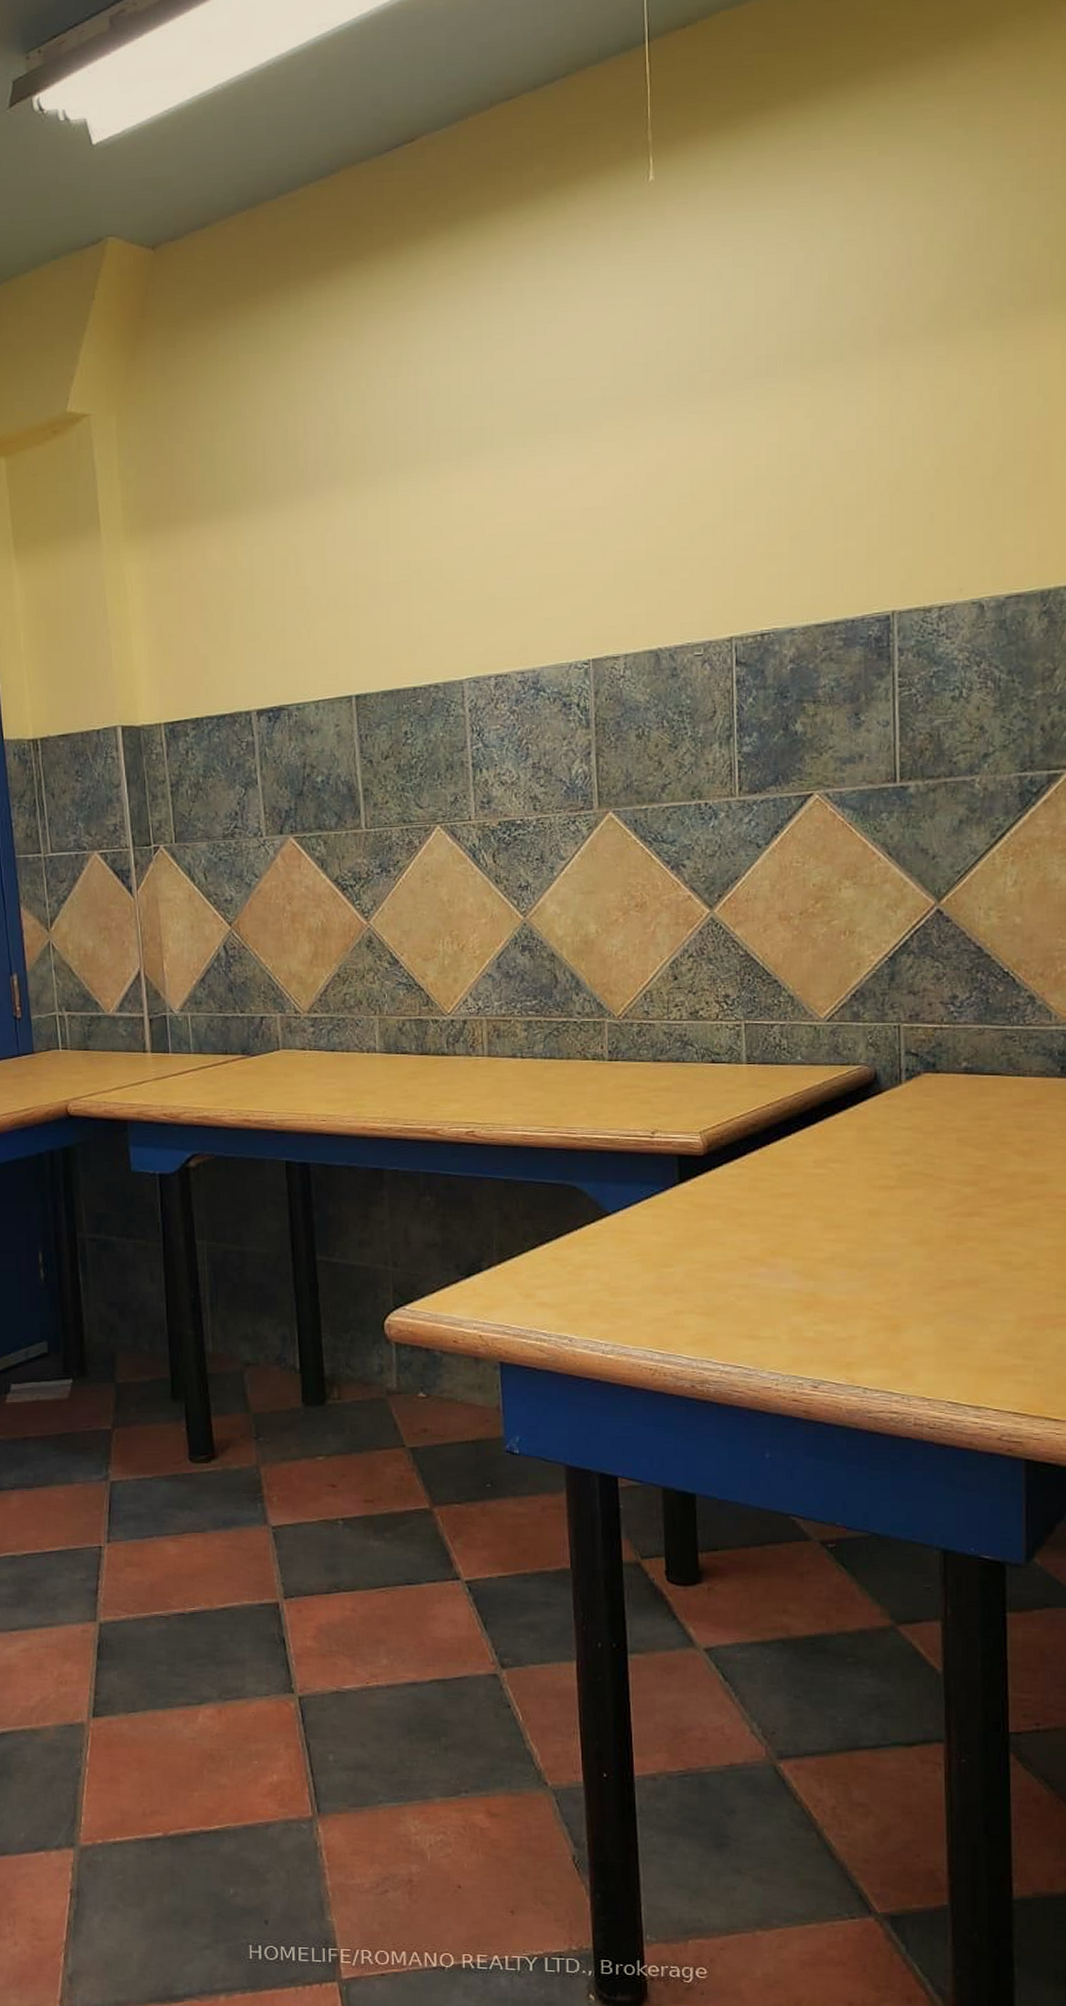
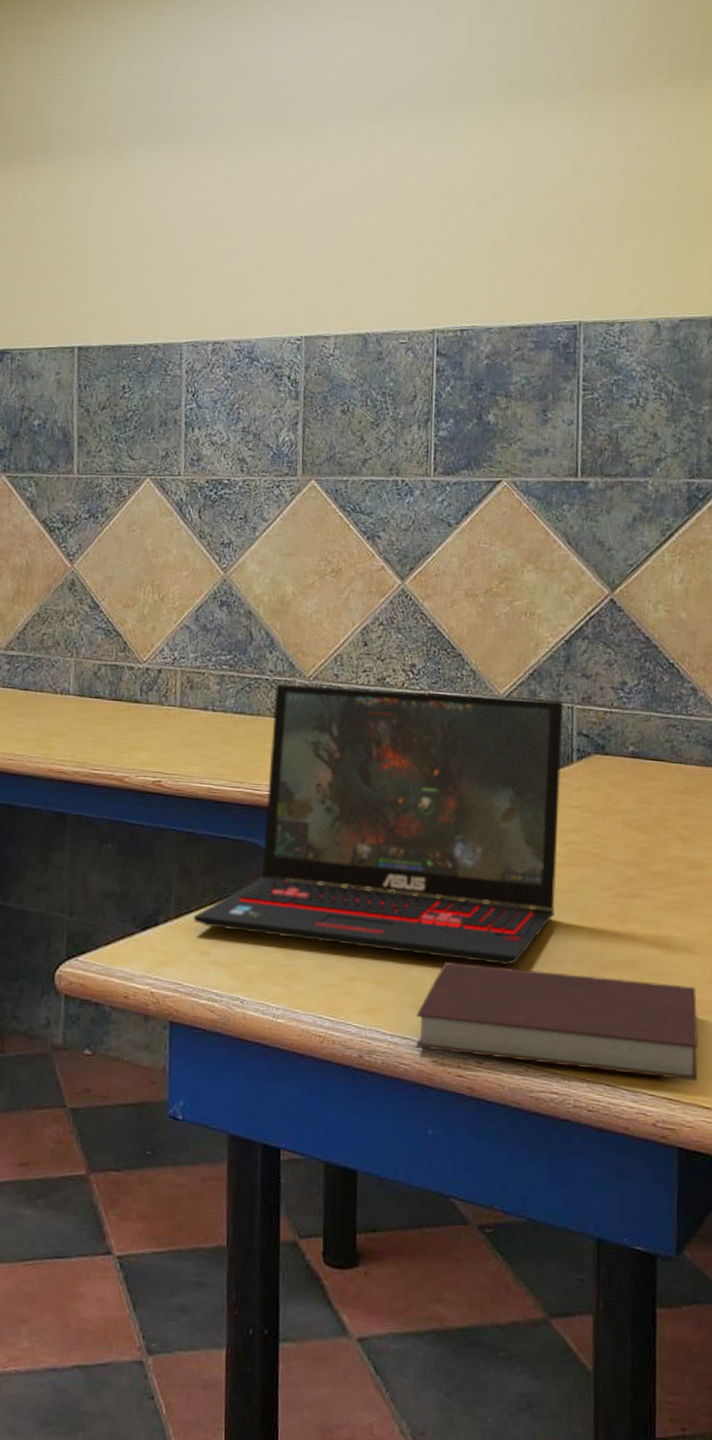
laptop: none [516,1020,890,1291] -> present [193,684,564,965]
notebook: none [748,1291,1045,1394] -> present [415,962,699,1081]

